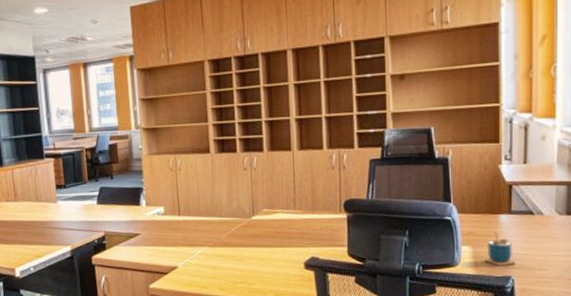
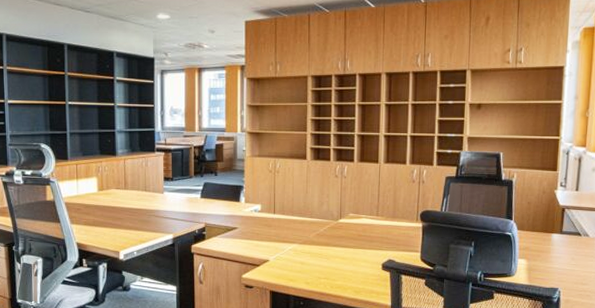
cup: present [484,231,516,267] -> none [536,248,563,279]

